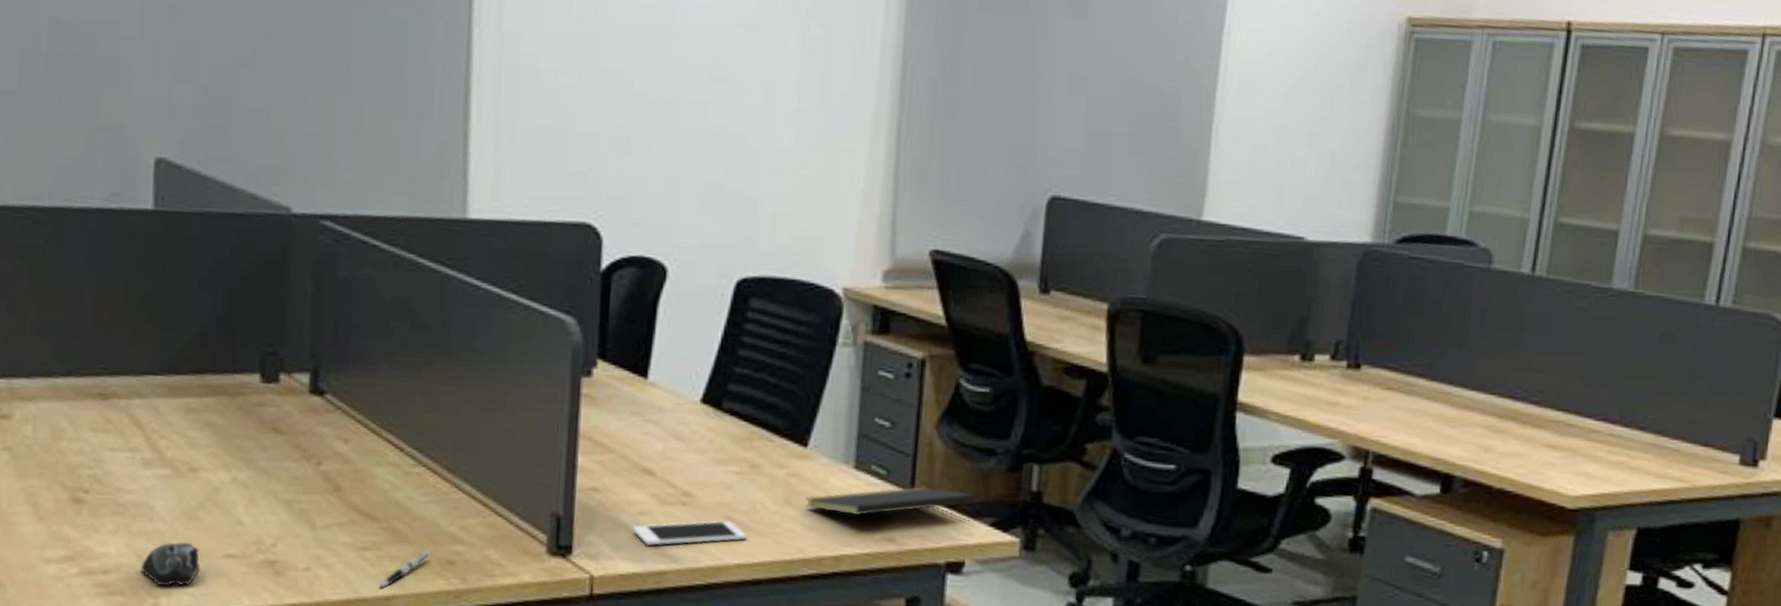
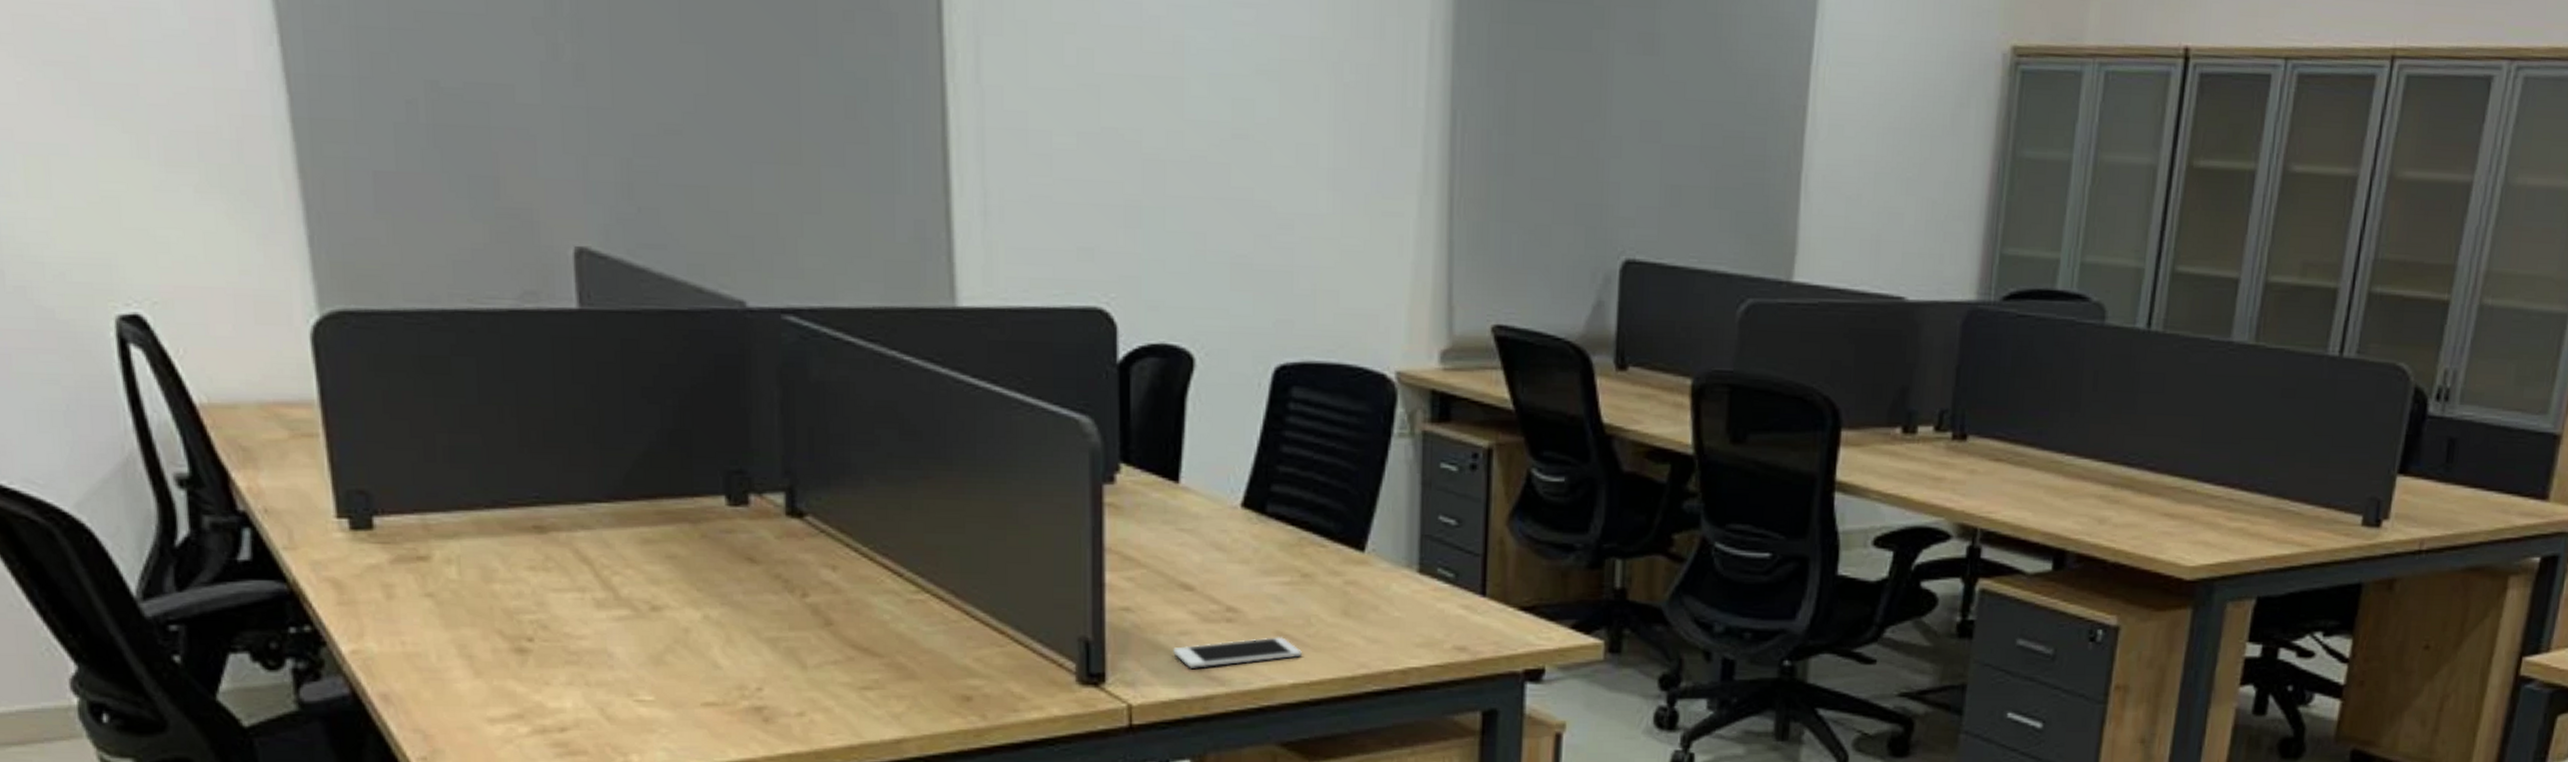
computer mouse: present [140,541,200,587] -> none [604,691,675,742]
pen: present [379,550,431,589] -> none [887,686,944,731]
notepad: present [805,487,976,522] -> none [1365,589,1555,625]

